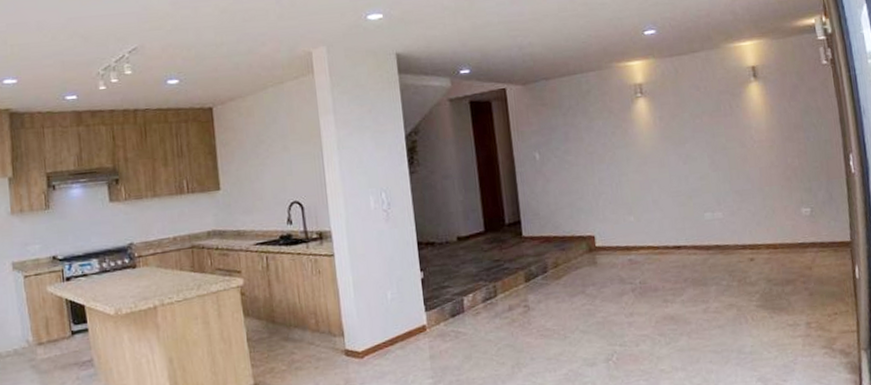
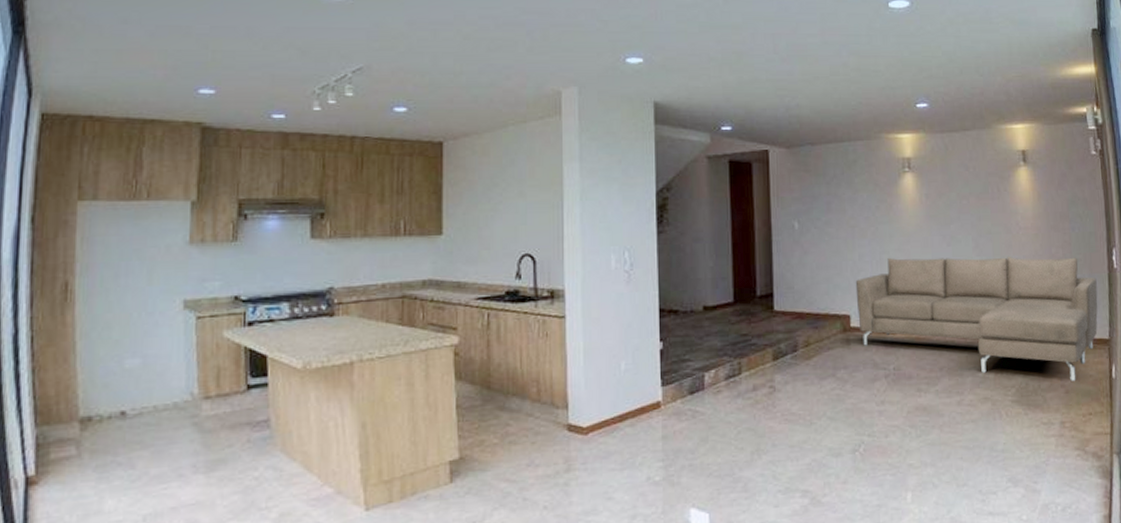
sofa: none [597,165,838,284] -> present [855,257,1098,381]

